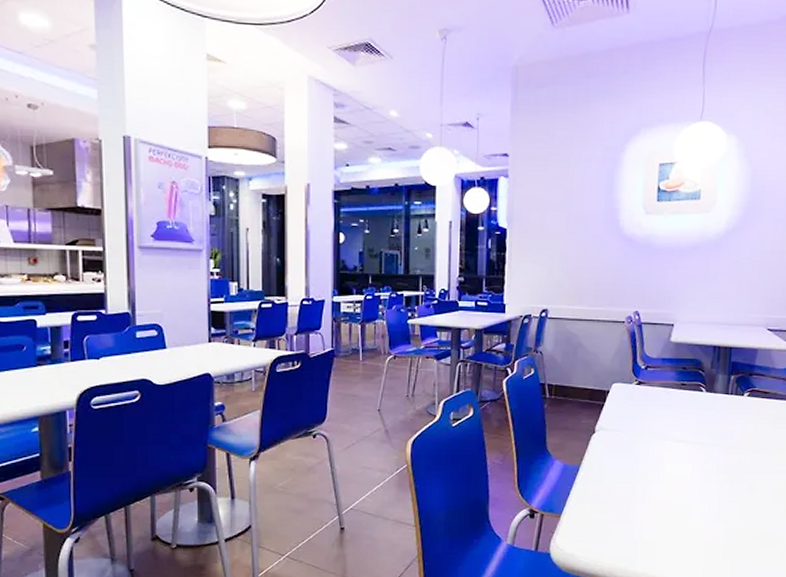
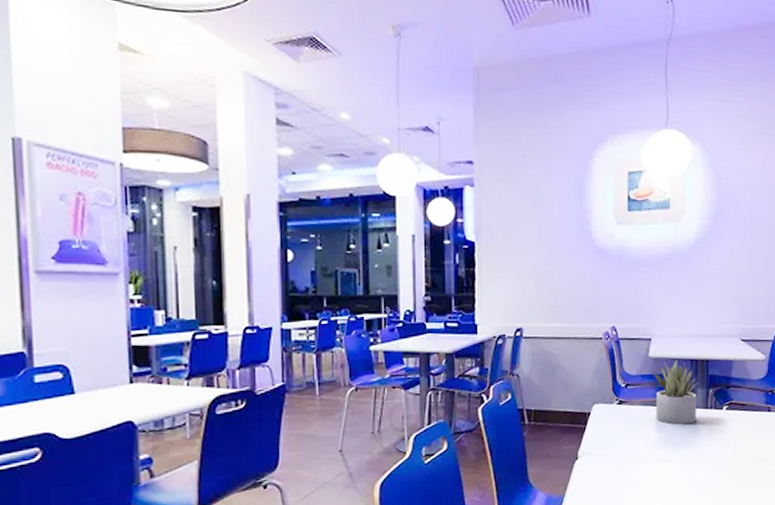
succulent plant: none [674,346,720,408] -> present [653,360,699,425]

